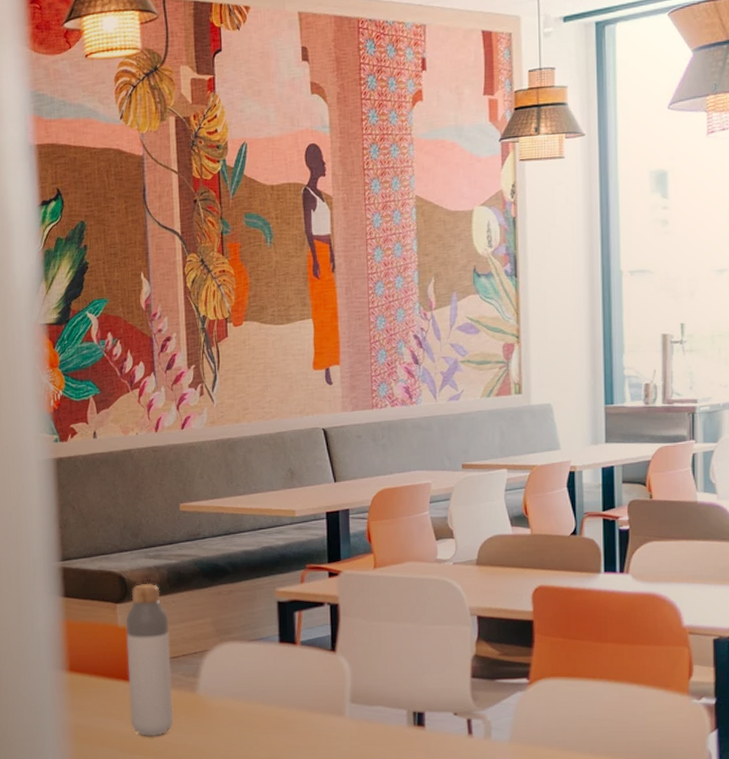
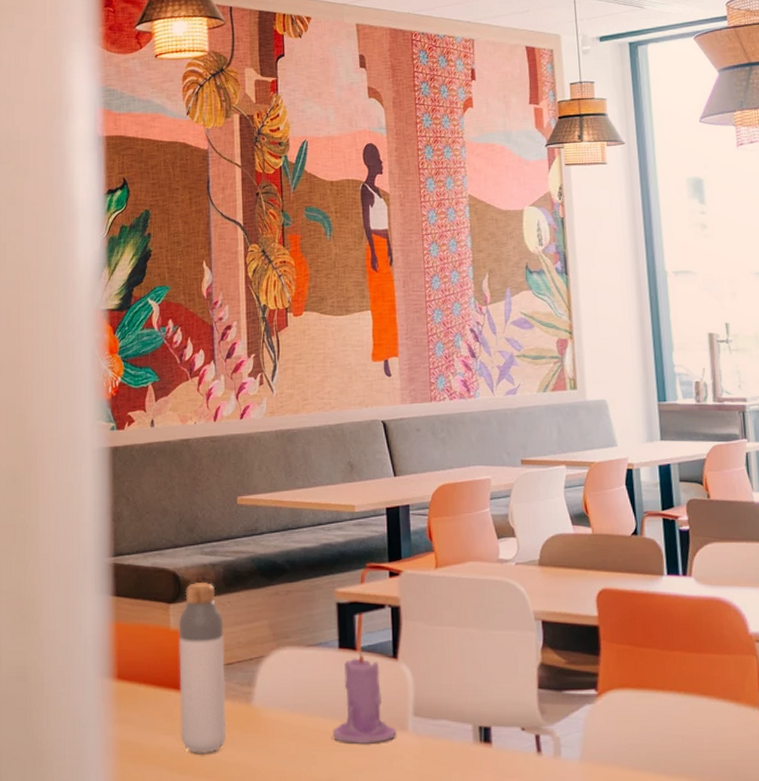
candle: none [274,643,335,728] -> present [333,648,397,745]

